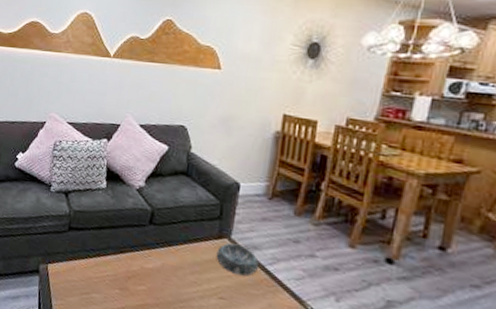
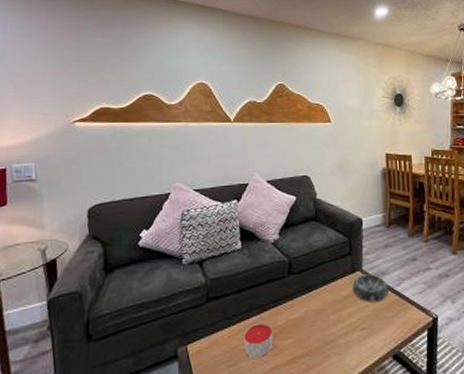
candle: none [97,262,127,295] -> present [244,322,274,359]

